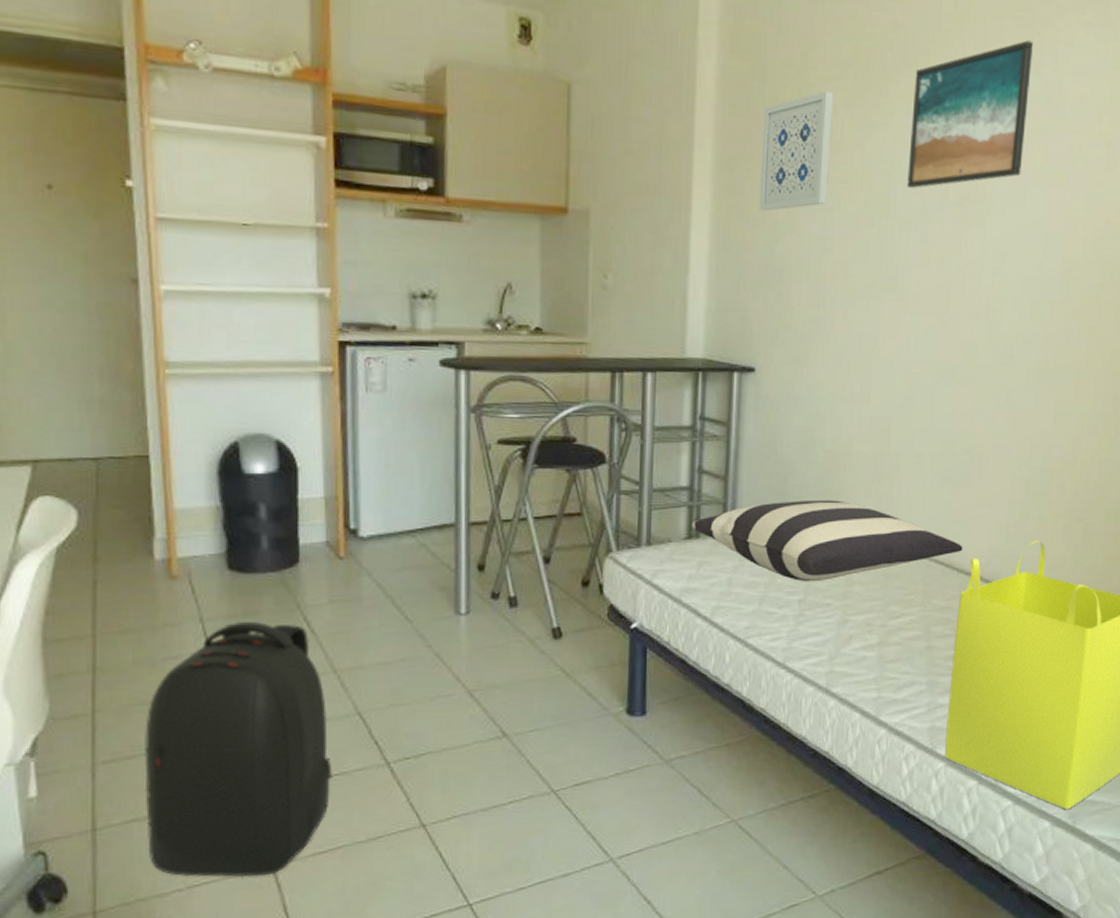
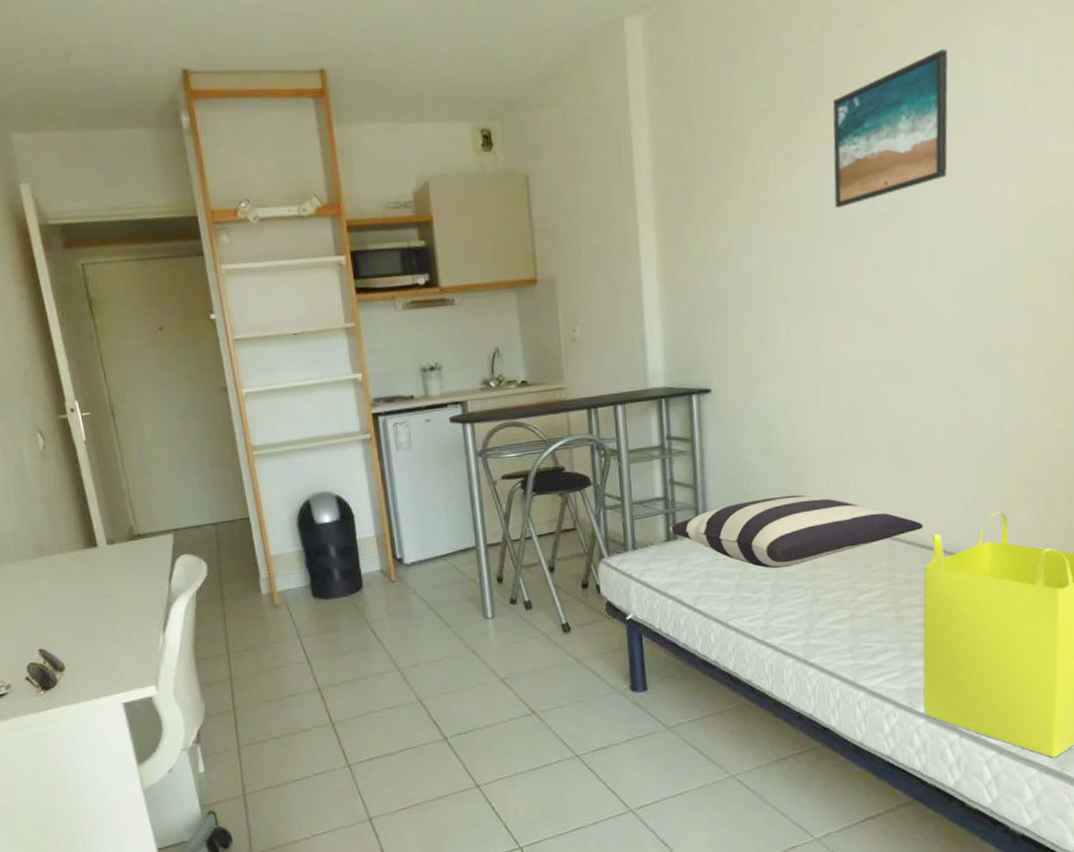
backpack: present [144,620,333,878] -> none [270,635,406,829]
wall art: present [758,90,833,211] -> none [695,136,761,253]

